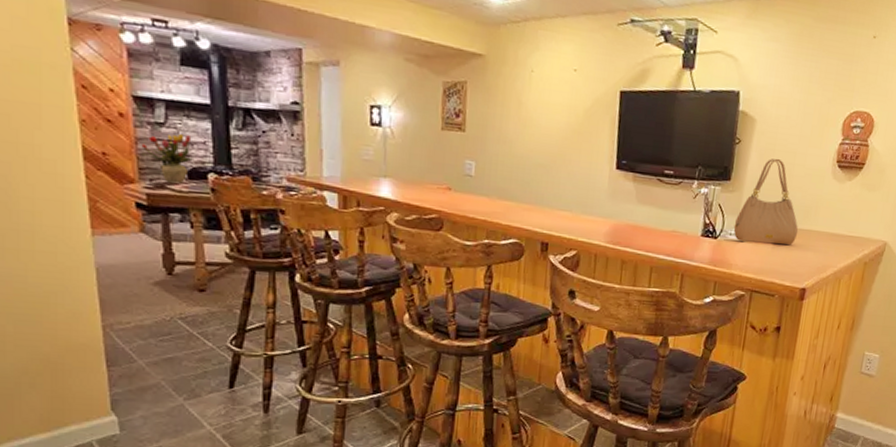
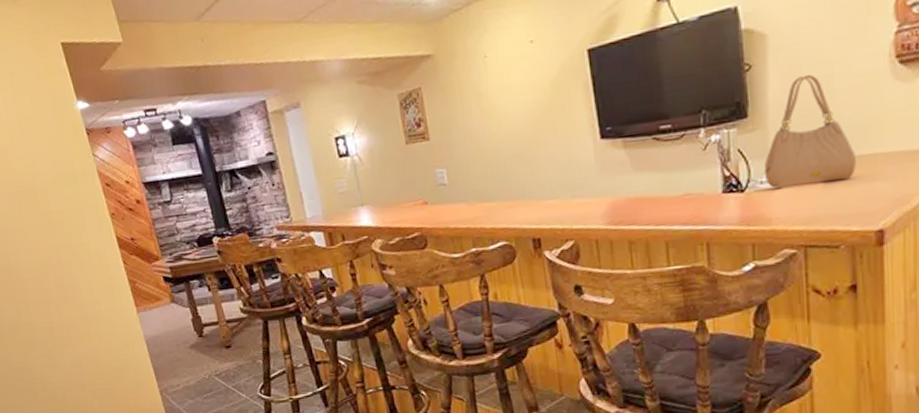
flower arrangement: present [141,134,195,185] -> none [157,207,200,255]

